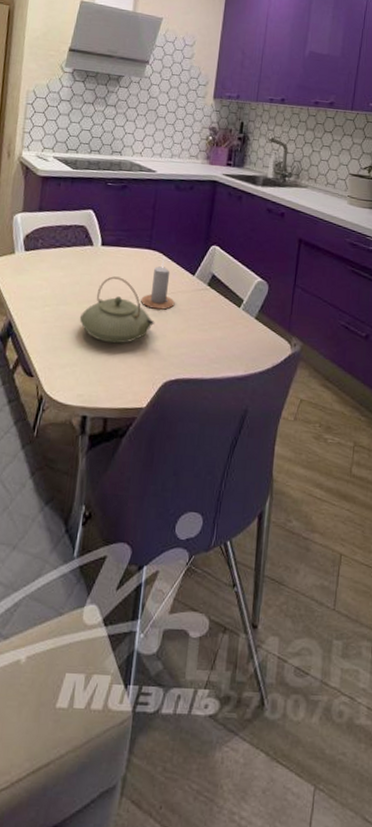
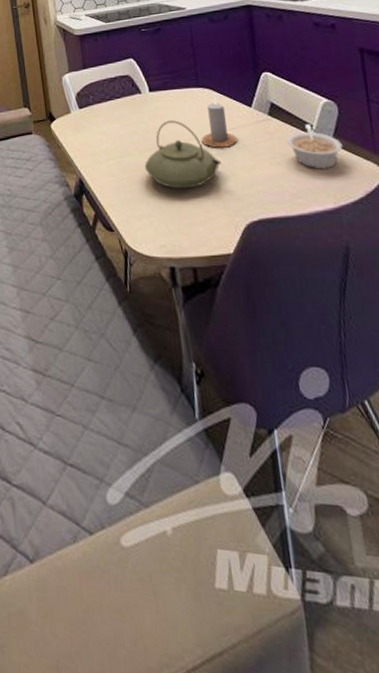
legume: none [217,298,264,341] -> present [286,124,343,170]

